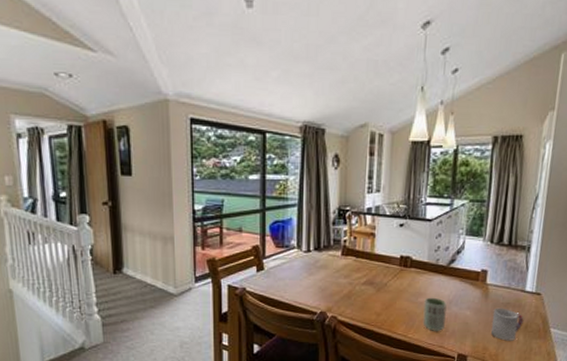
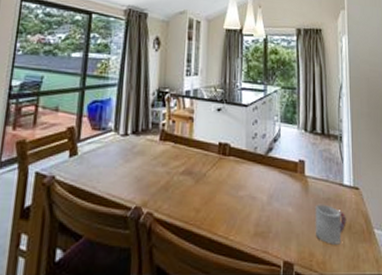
cup: present [423,297,447,331] -> none [244,190,269,232]

